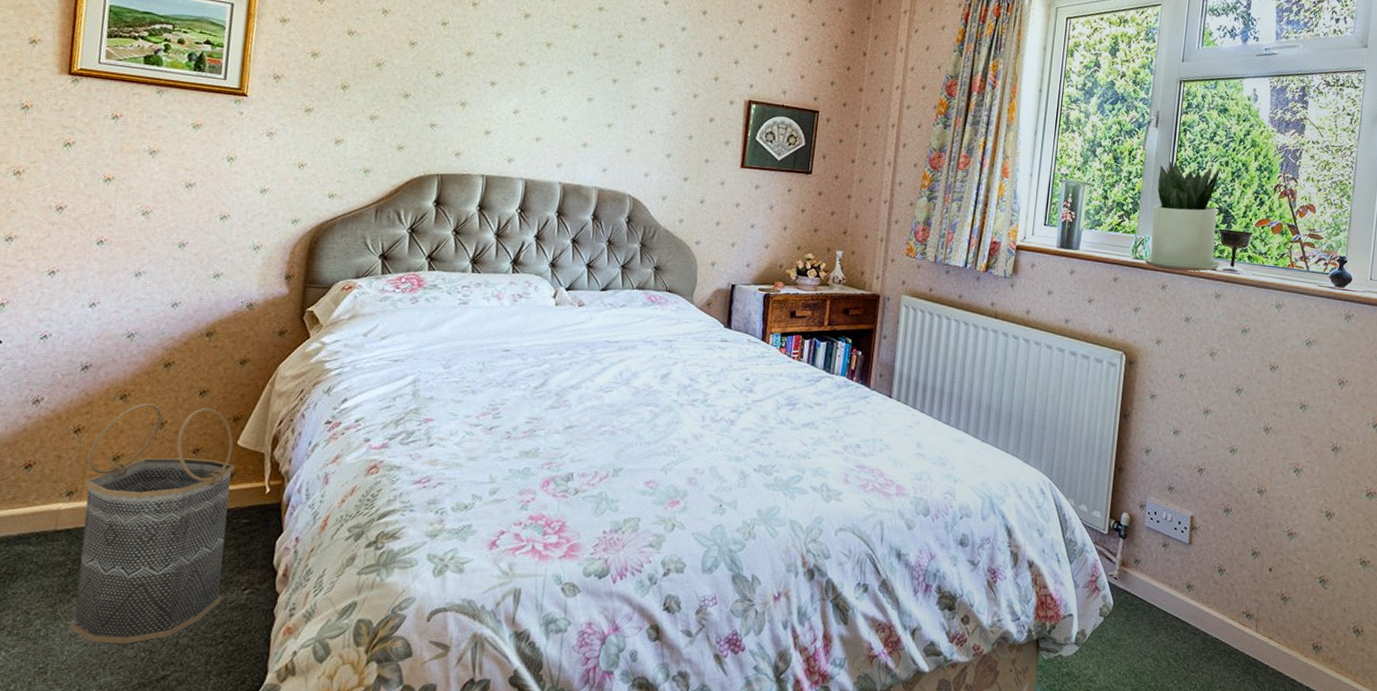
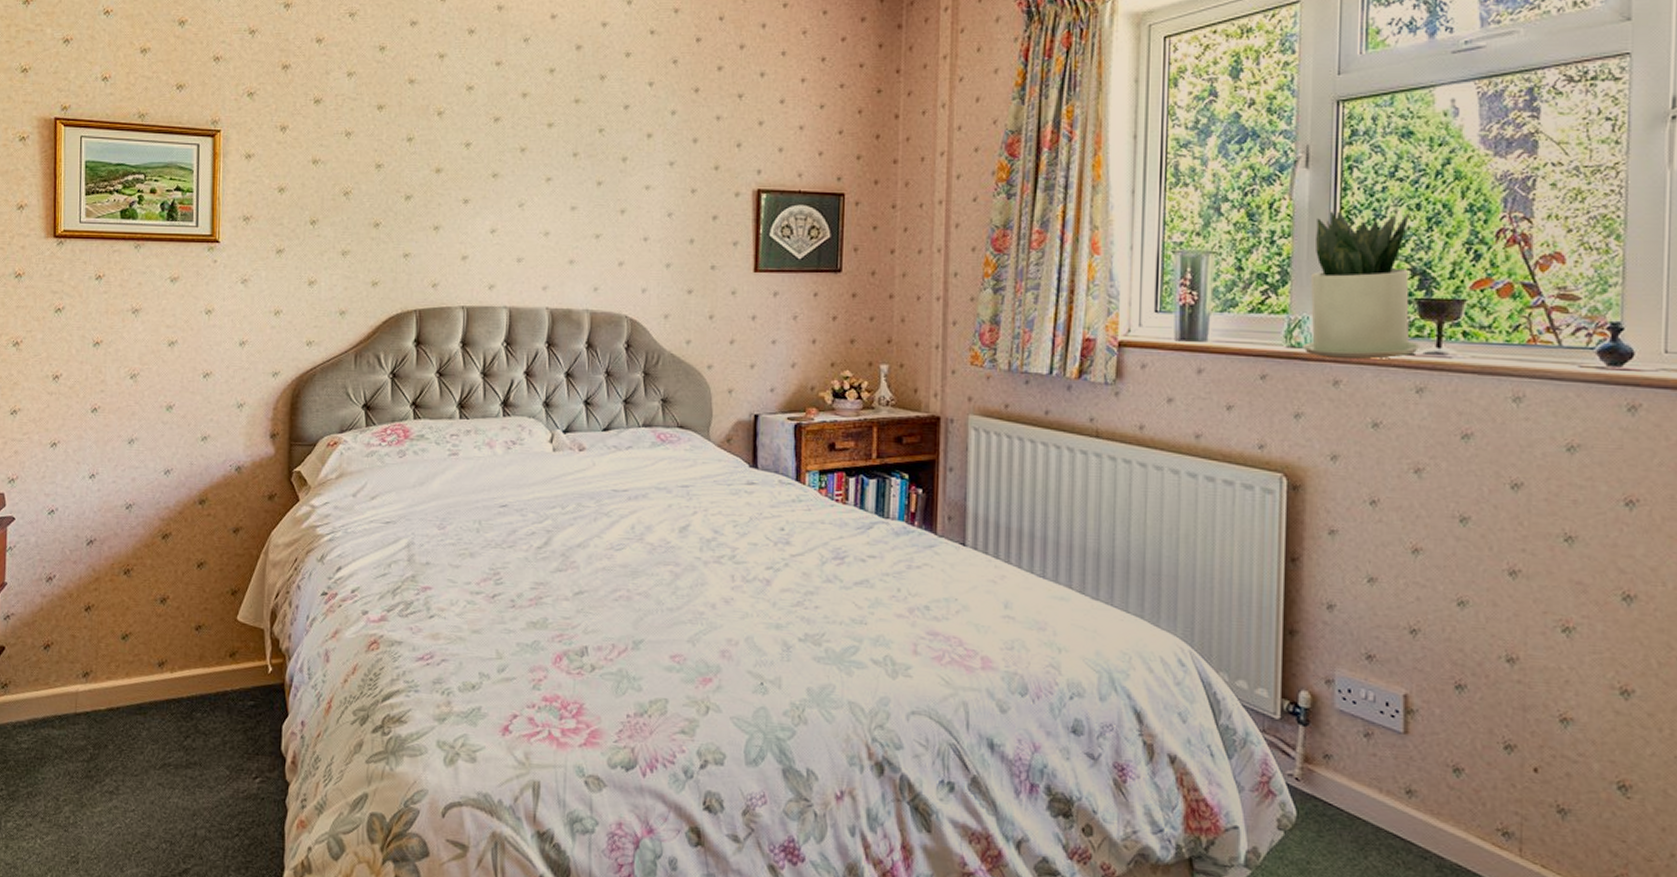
basket: present [70,402,235,645] -> none [96,577,236,835]

